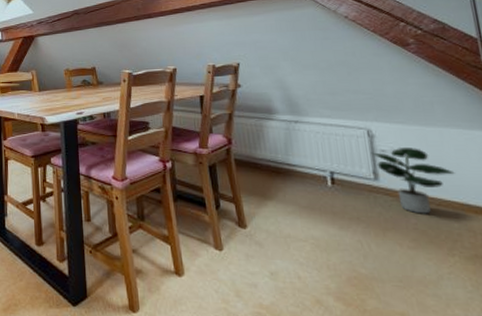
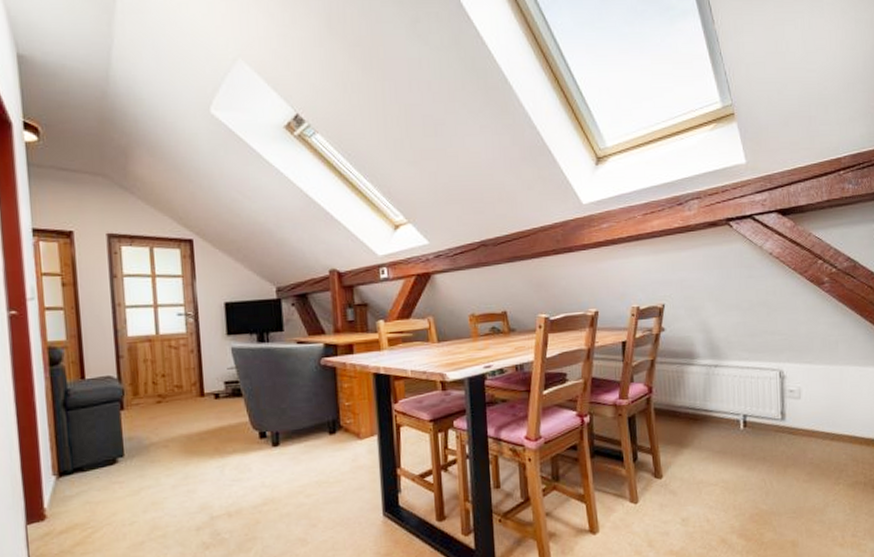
potted plant: present [371,146,455,214] -> none [780,386,848,449]

